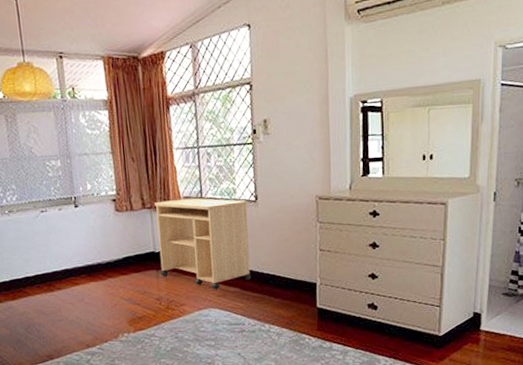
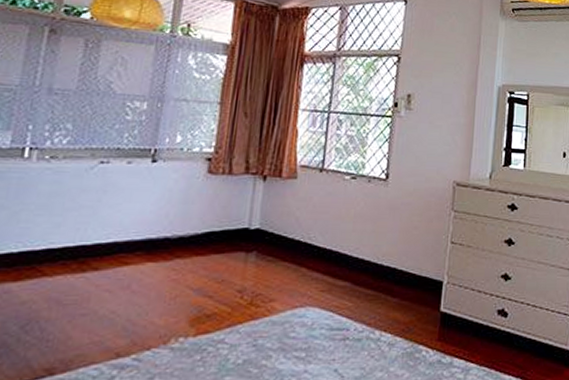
desk: present [155,198,252,290] -> none [252,167,376,283]

